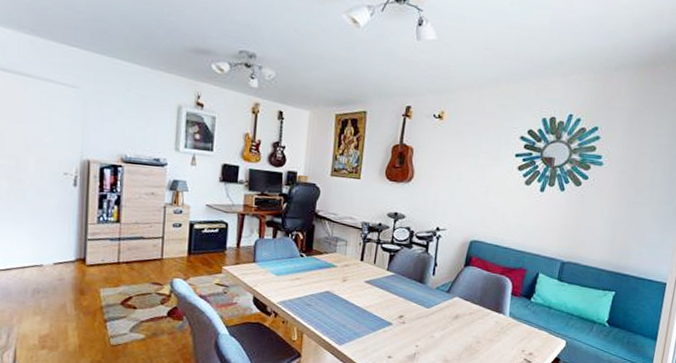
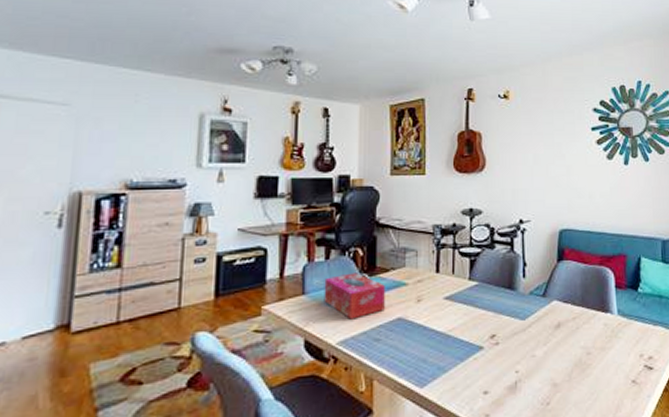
tissue box: none [269,251,318,287] -> present [324,272,385,320]

